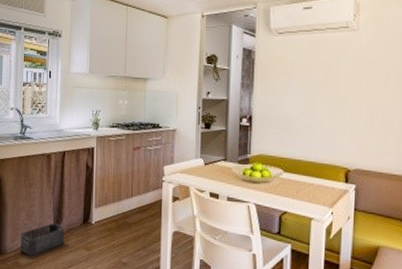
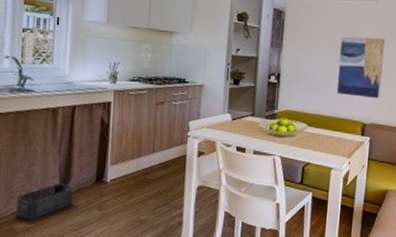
wall art: none [314,72,368,141] -> present [336,36,385,99]

